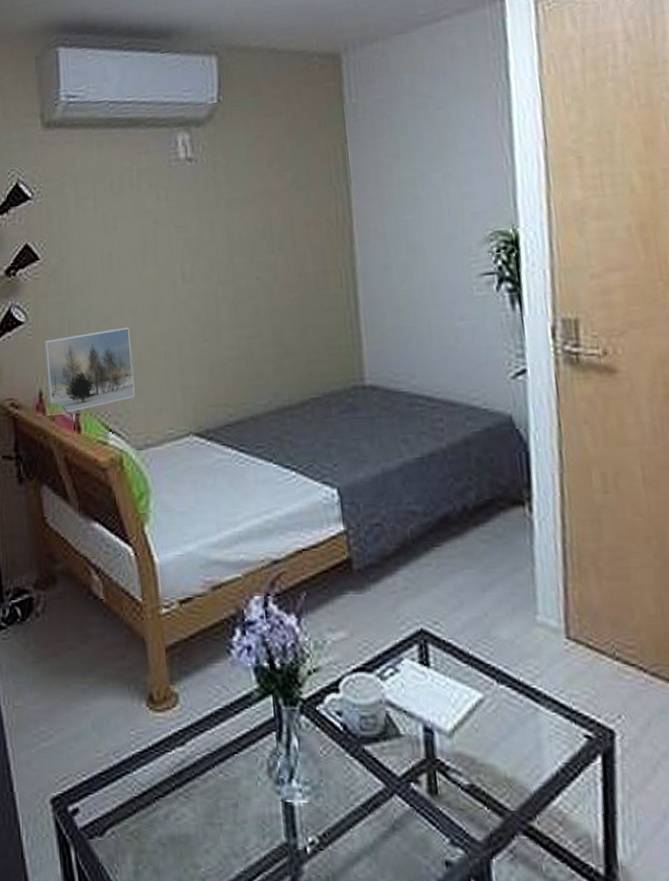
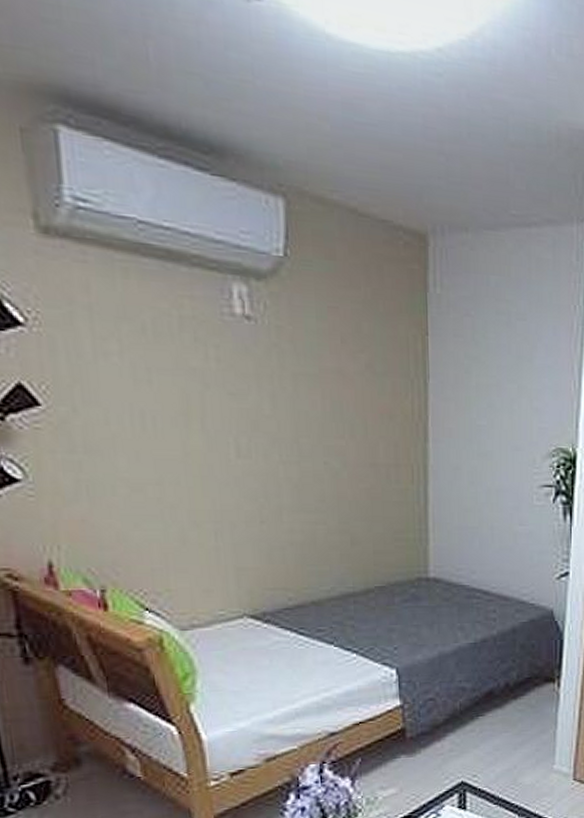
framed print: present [43,327,135,413] -> none [51,499,178,588]

